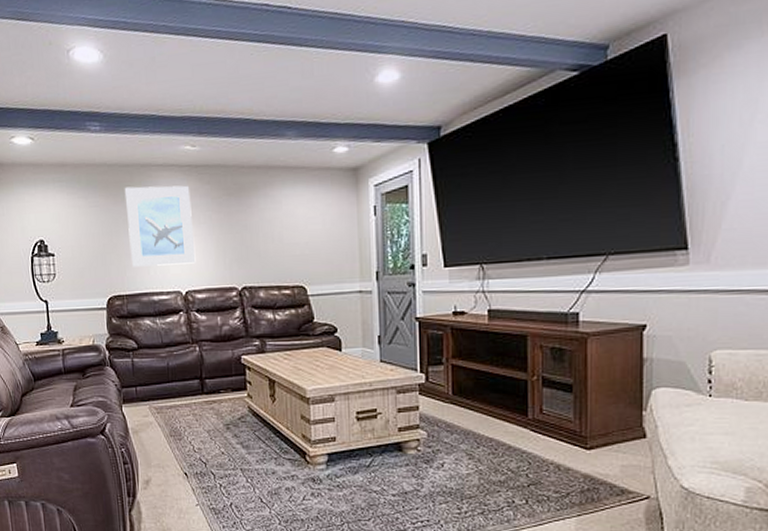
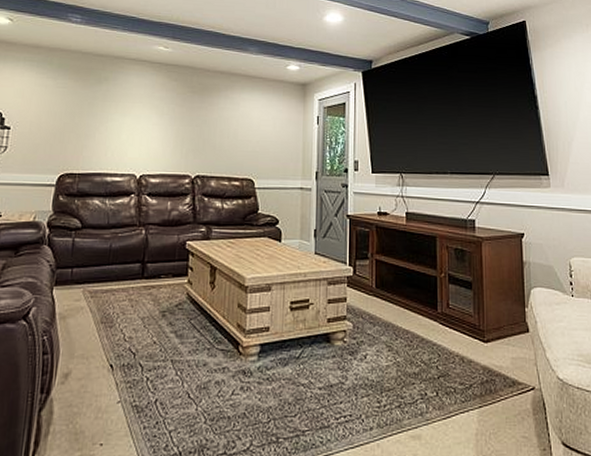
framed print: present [124,185,196,267] -> none [90,74,158,150]

